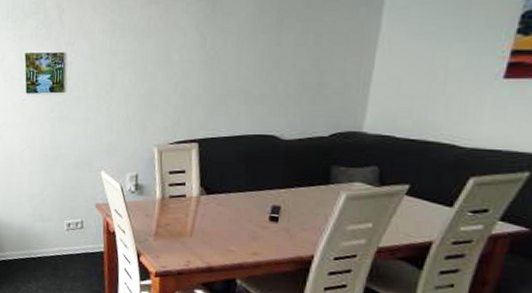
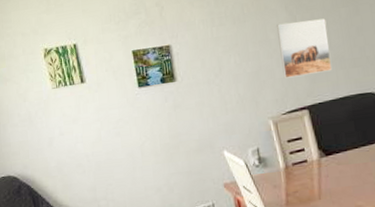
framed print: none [179,44,240,106] -> present [277,18,332,79]

